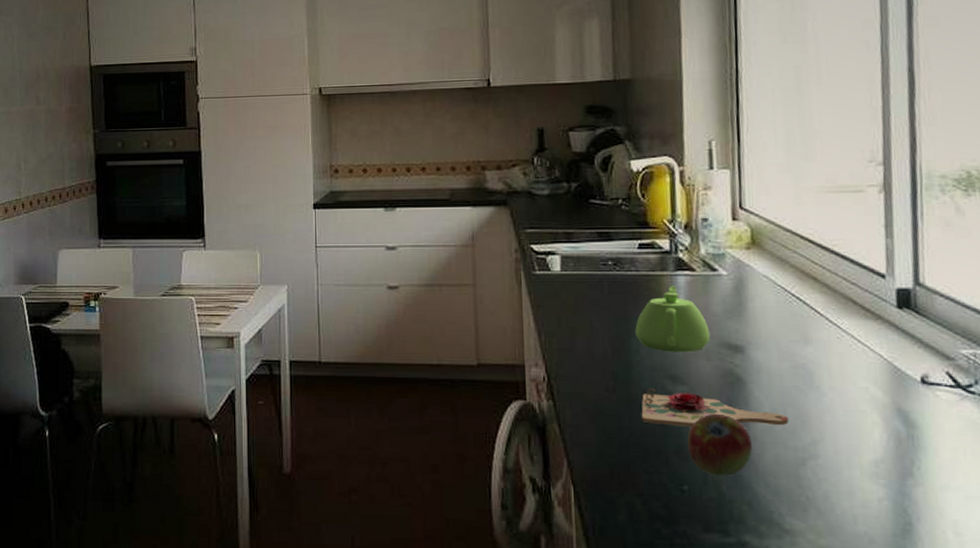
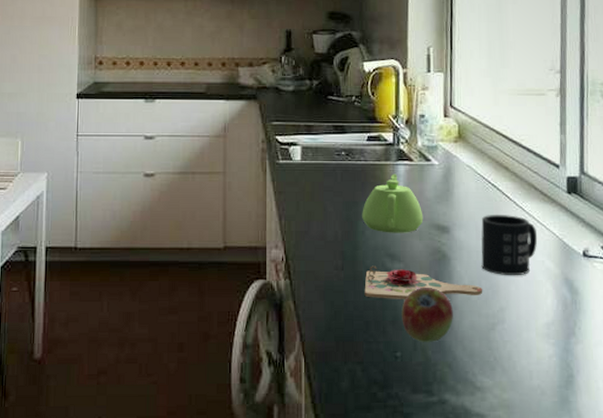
mug: none [784,333,859,405] -> present [480,215,538,276]

